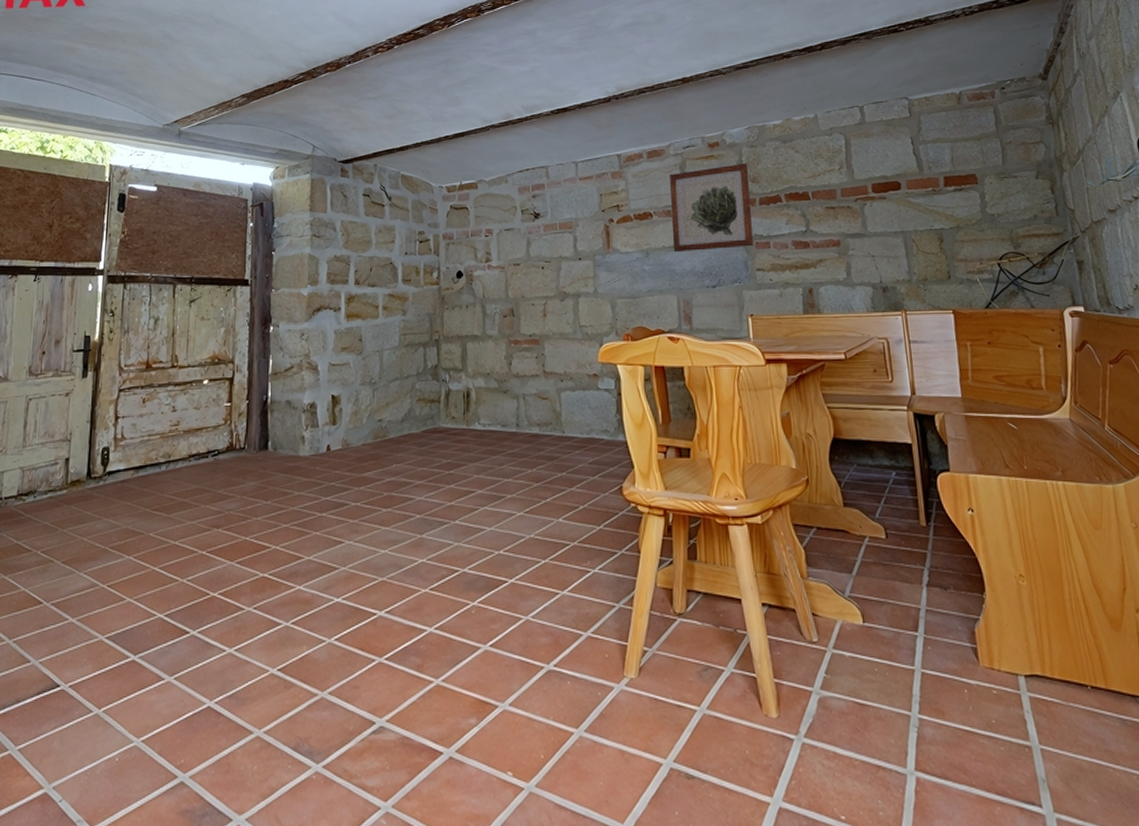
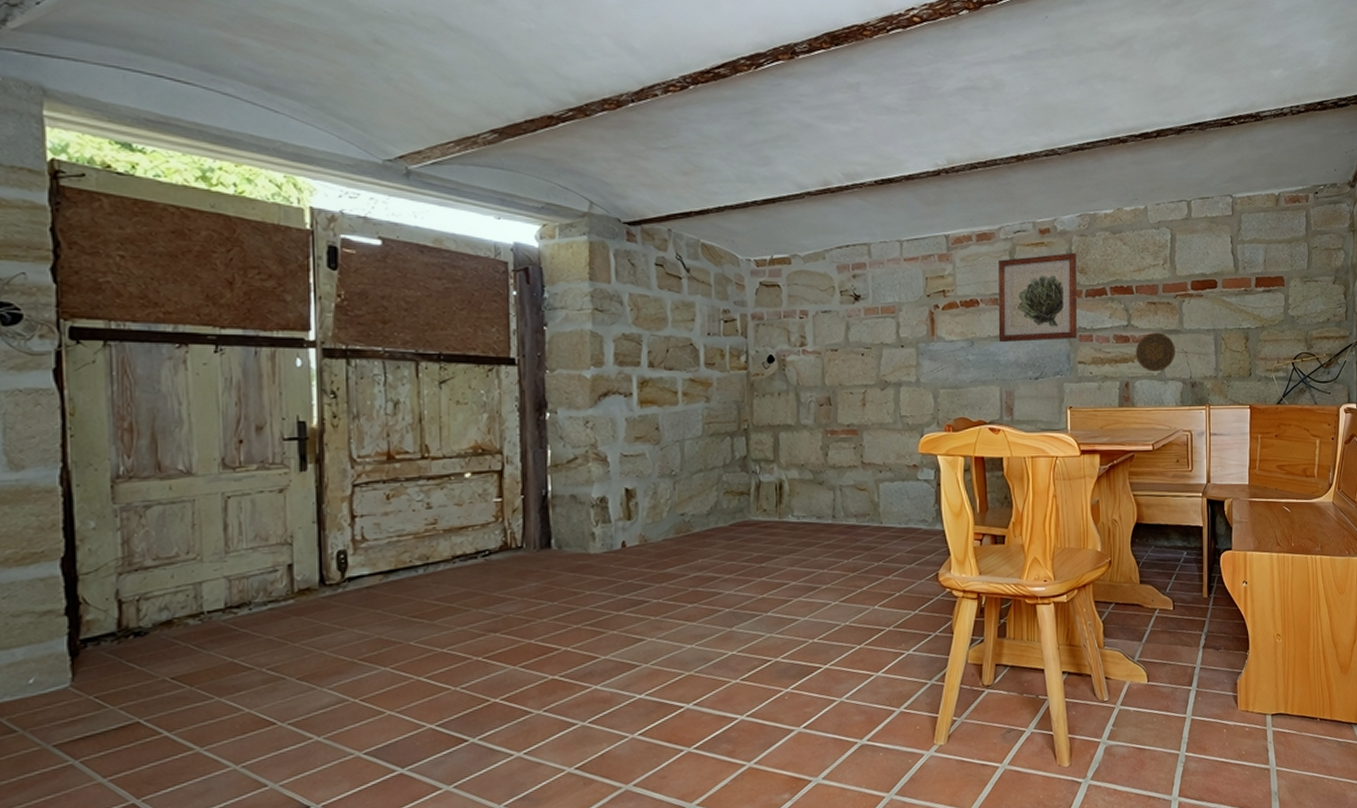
decorative plate: none [817,236,862,277] -> present [1136,332,1175,371]

